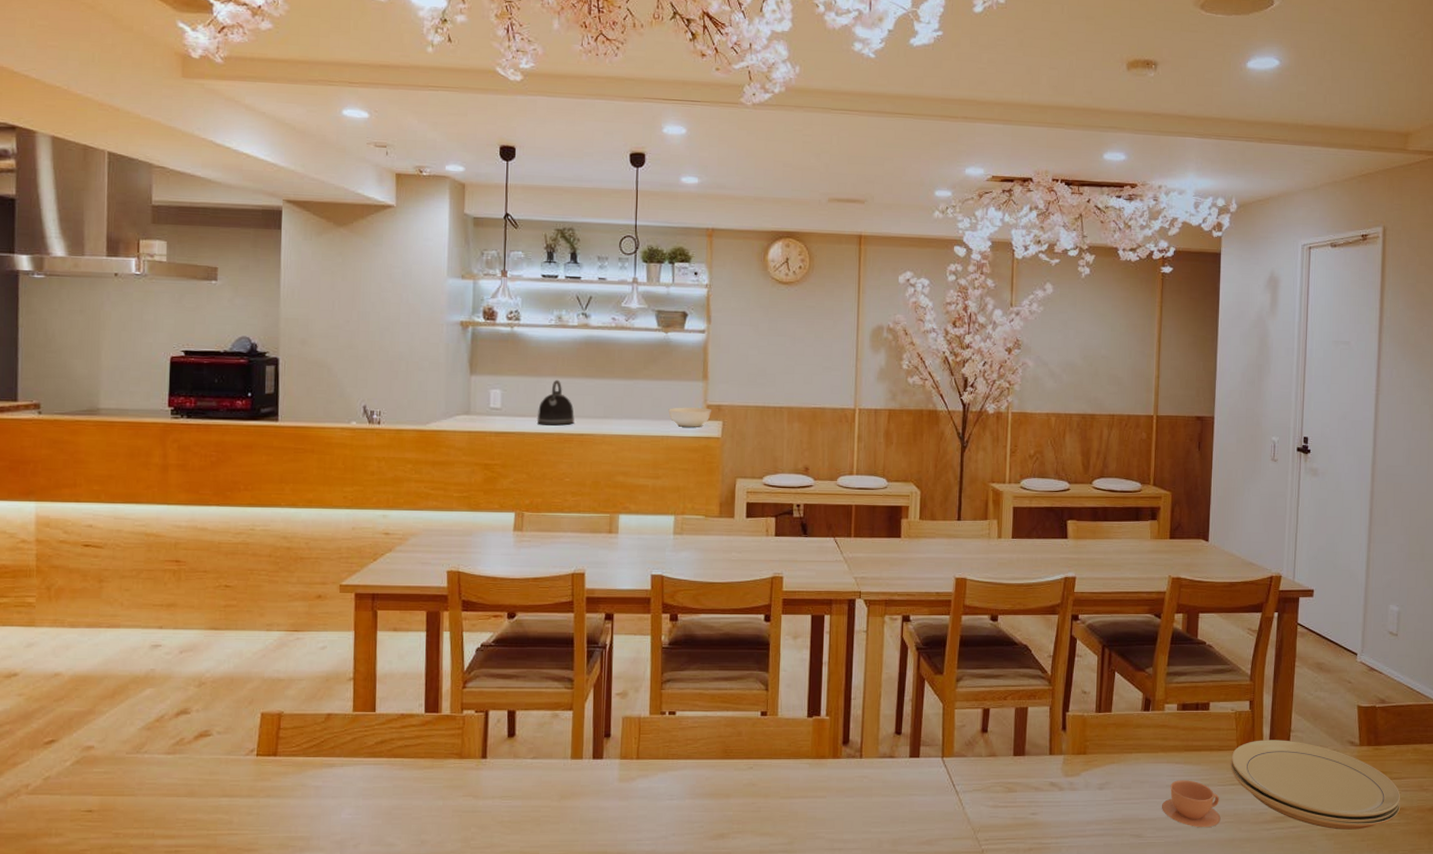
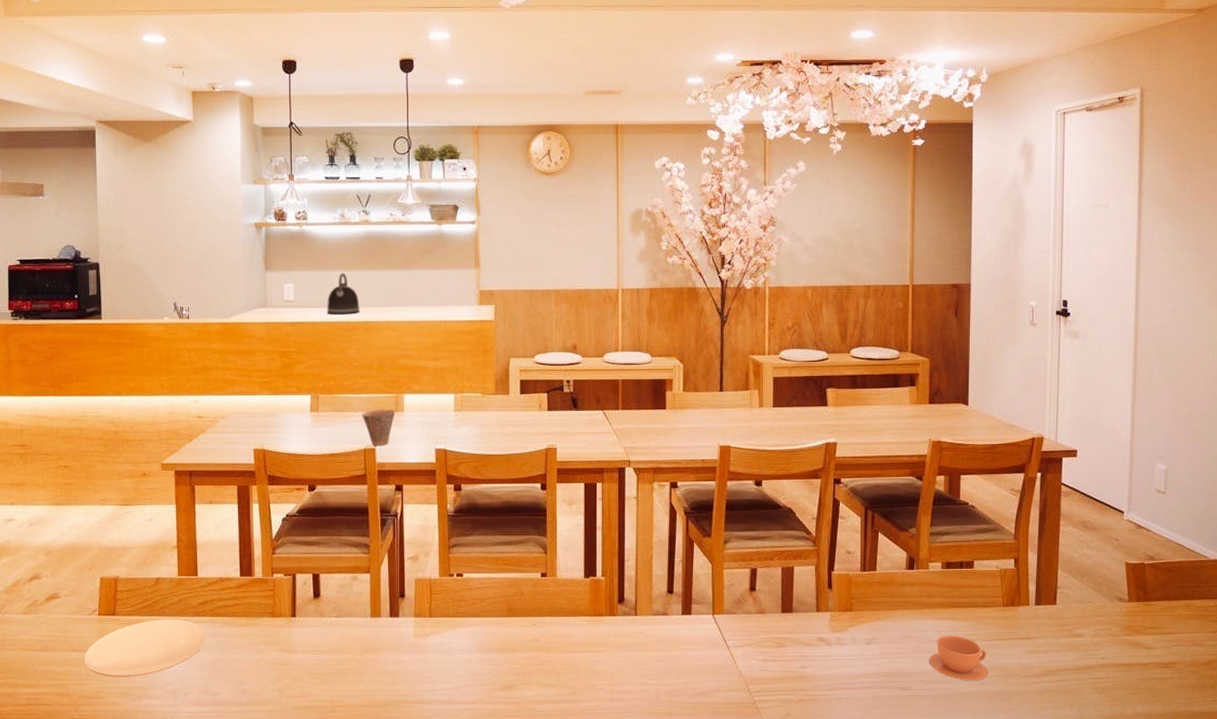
plate: none [236,761,383,826] -> present [84,619,207,677]
cup: none [571,530,609,571] -> present [362,409,396,447]
bowl: present [668,407,712,427] -> none [445,293,485,312]
plate: present [1230,740,1401,830] -> none [996,596,1173,684]

